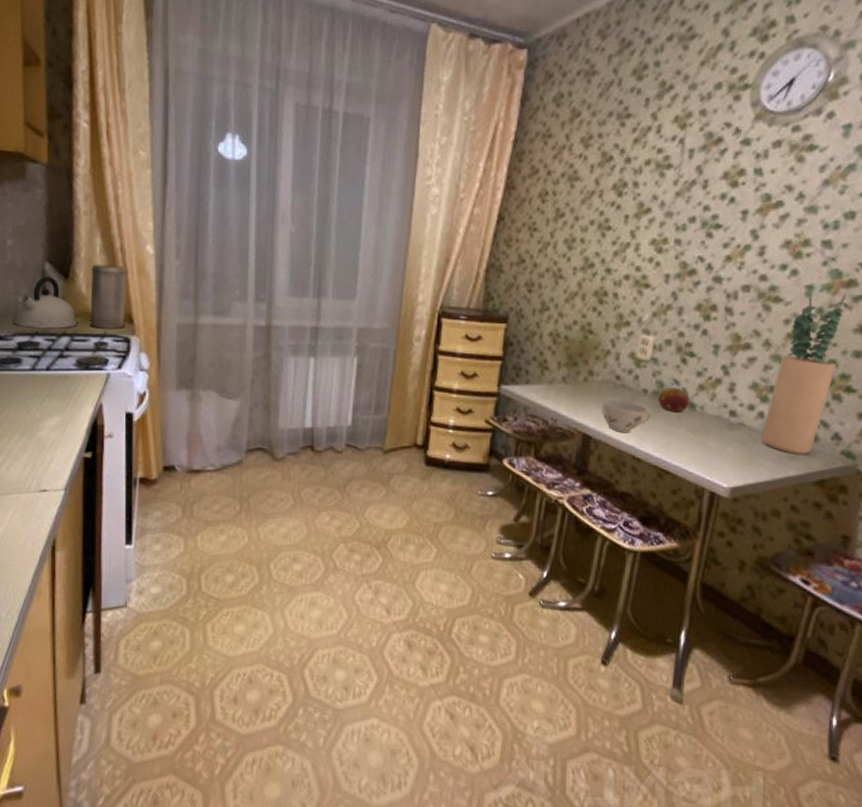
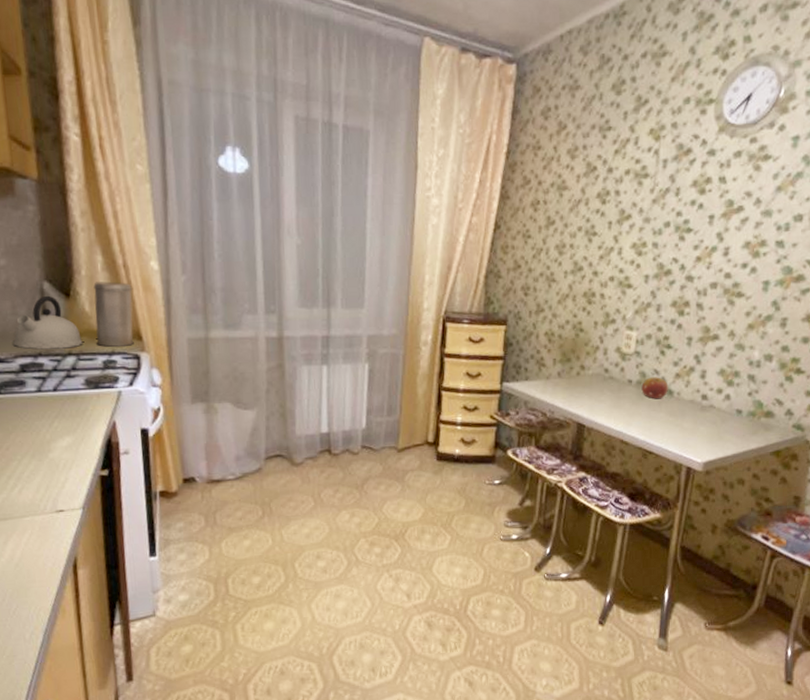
teacup: present [601,398,651,433] -> none [592,389,636,420]
vase: present [761,295,848,456] -> none [728,288,797,430]

